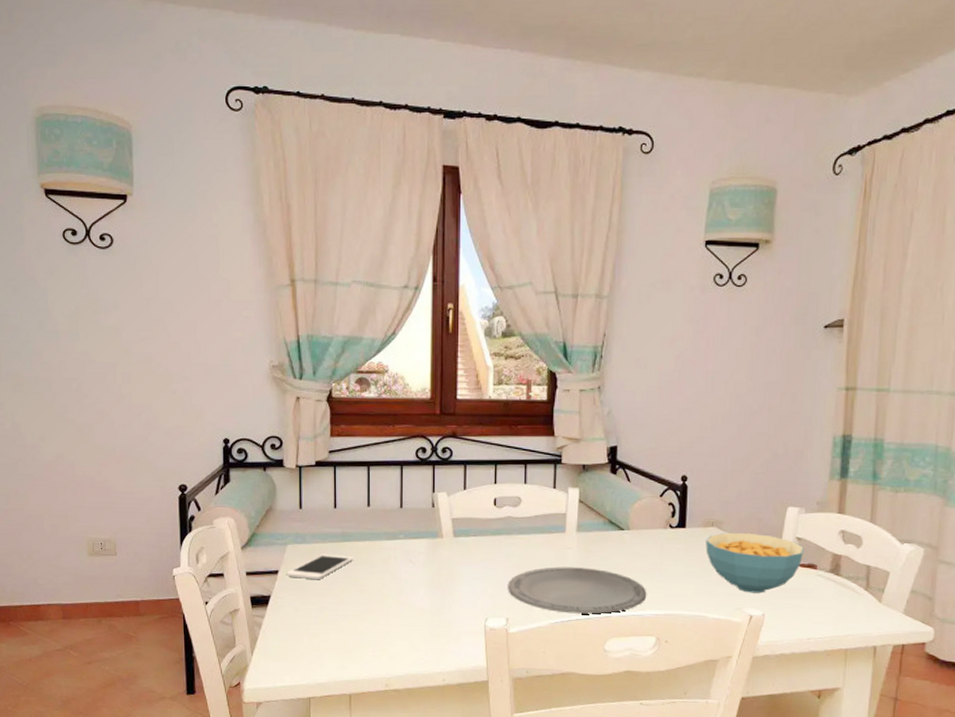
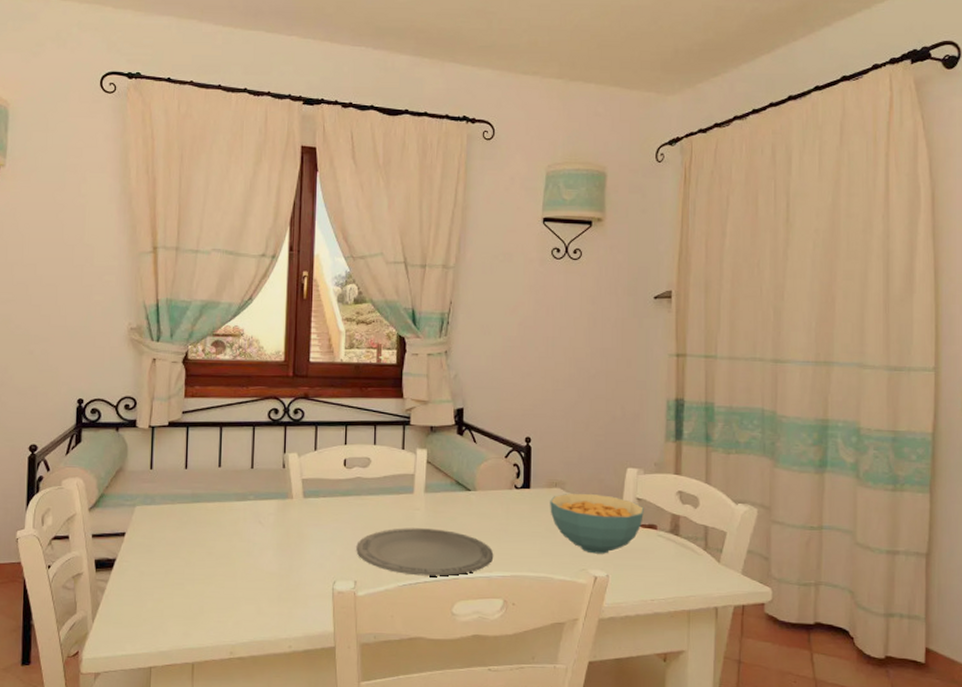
cell phone: present [286,553,354,579] -> none [133,515,203,541]

